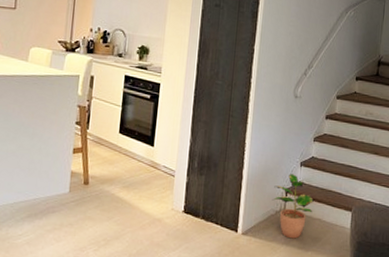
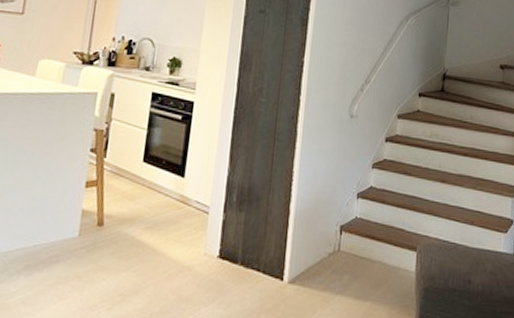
potted plant: present [272,174,314,239] -> none [324,207,373,287]

